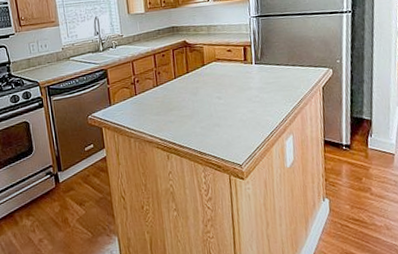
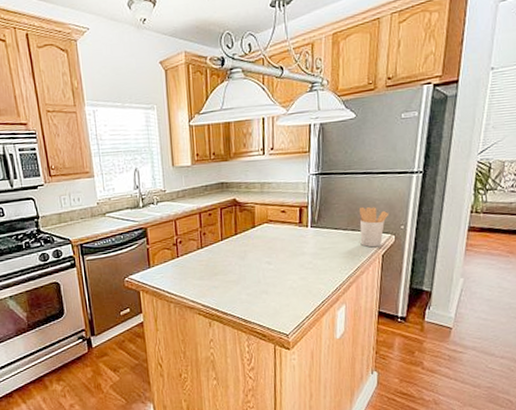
utensil holder: none [297,44,325,81] -> present [358,207,389,248]

